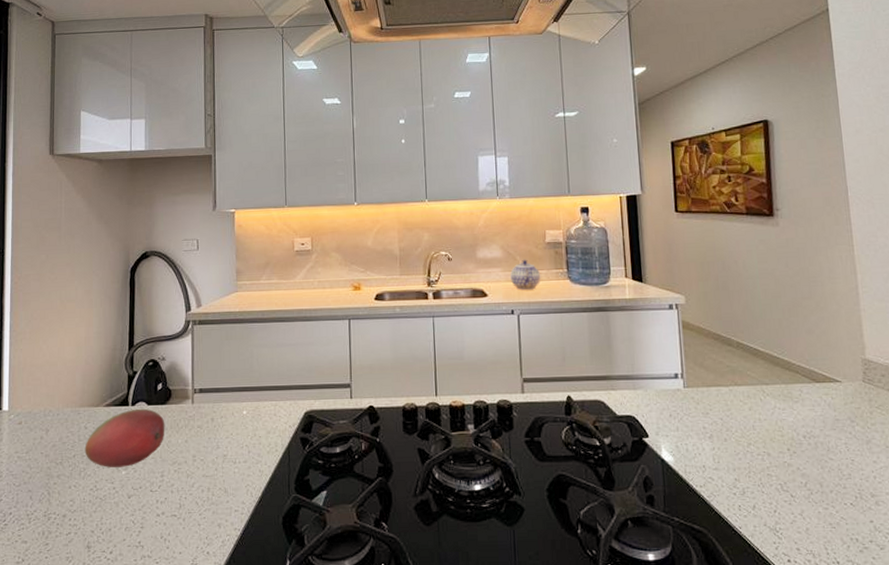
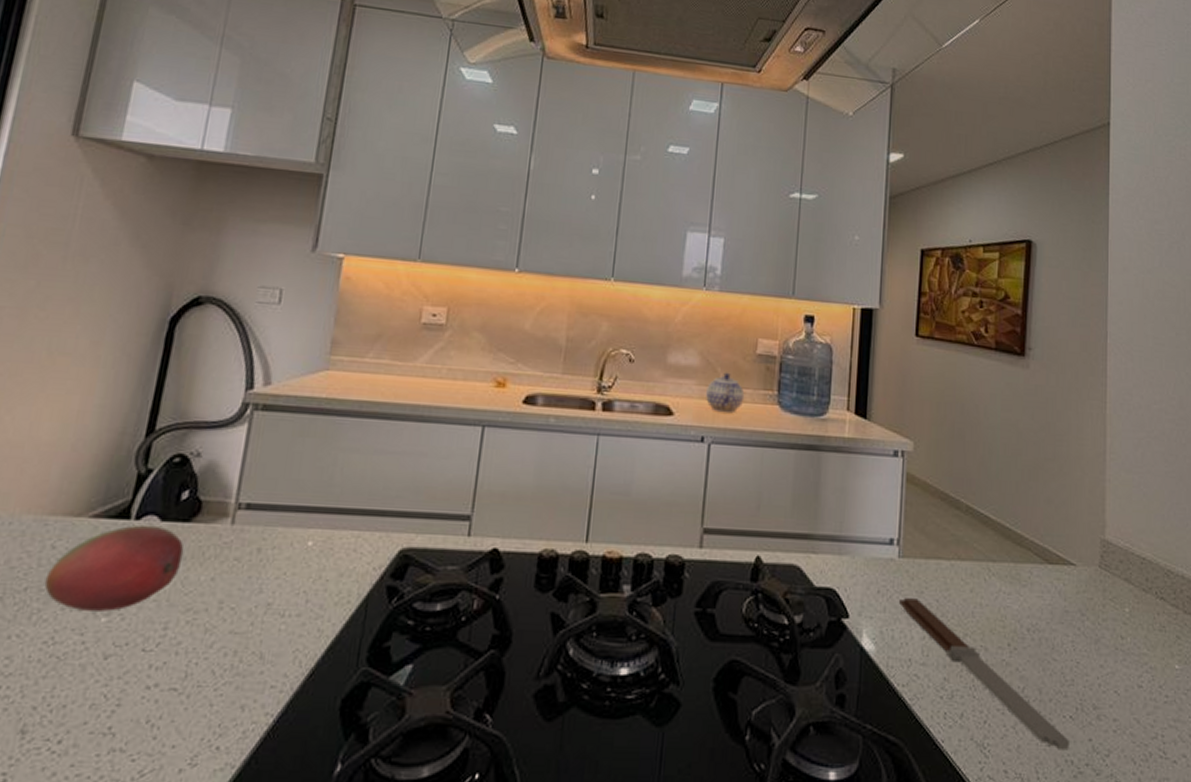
knife: none [688,418,853,531] -> present [898,598,1069,751]

